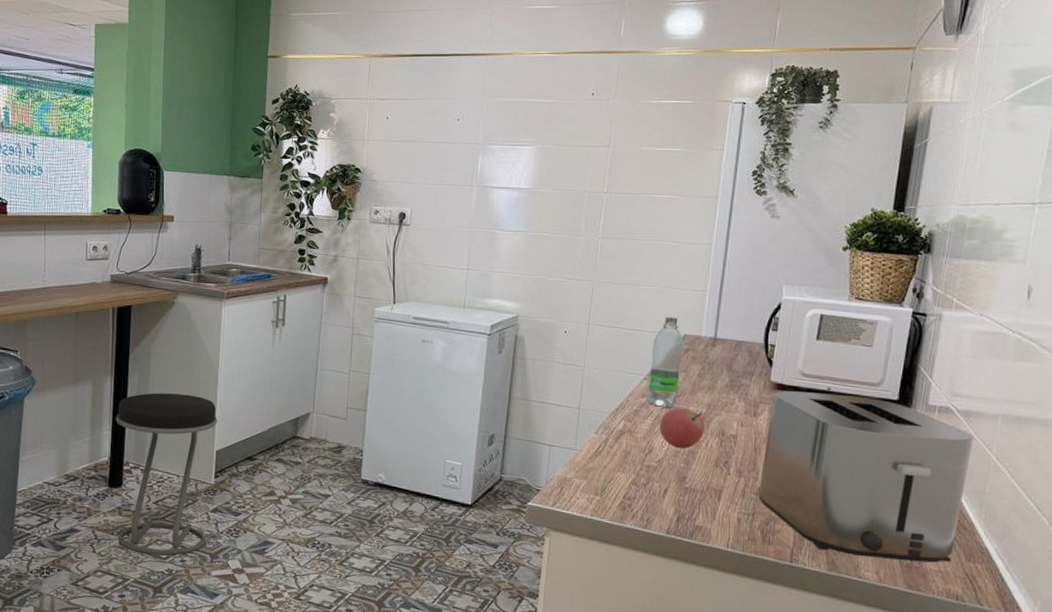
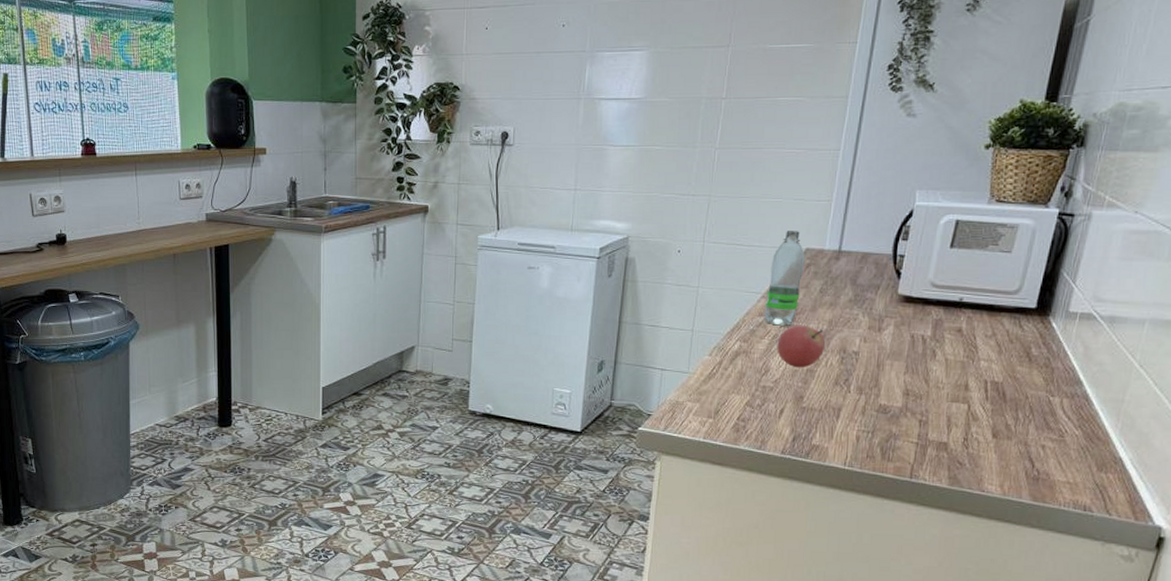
stool: present [116,392,218,556] -> none [221,332,322,491]
toaster: present [758,391,974,563] -> none [879,304,1116,474]

